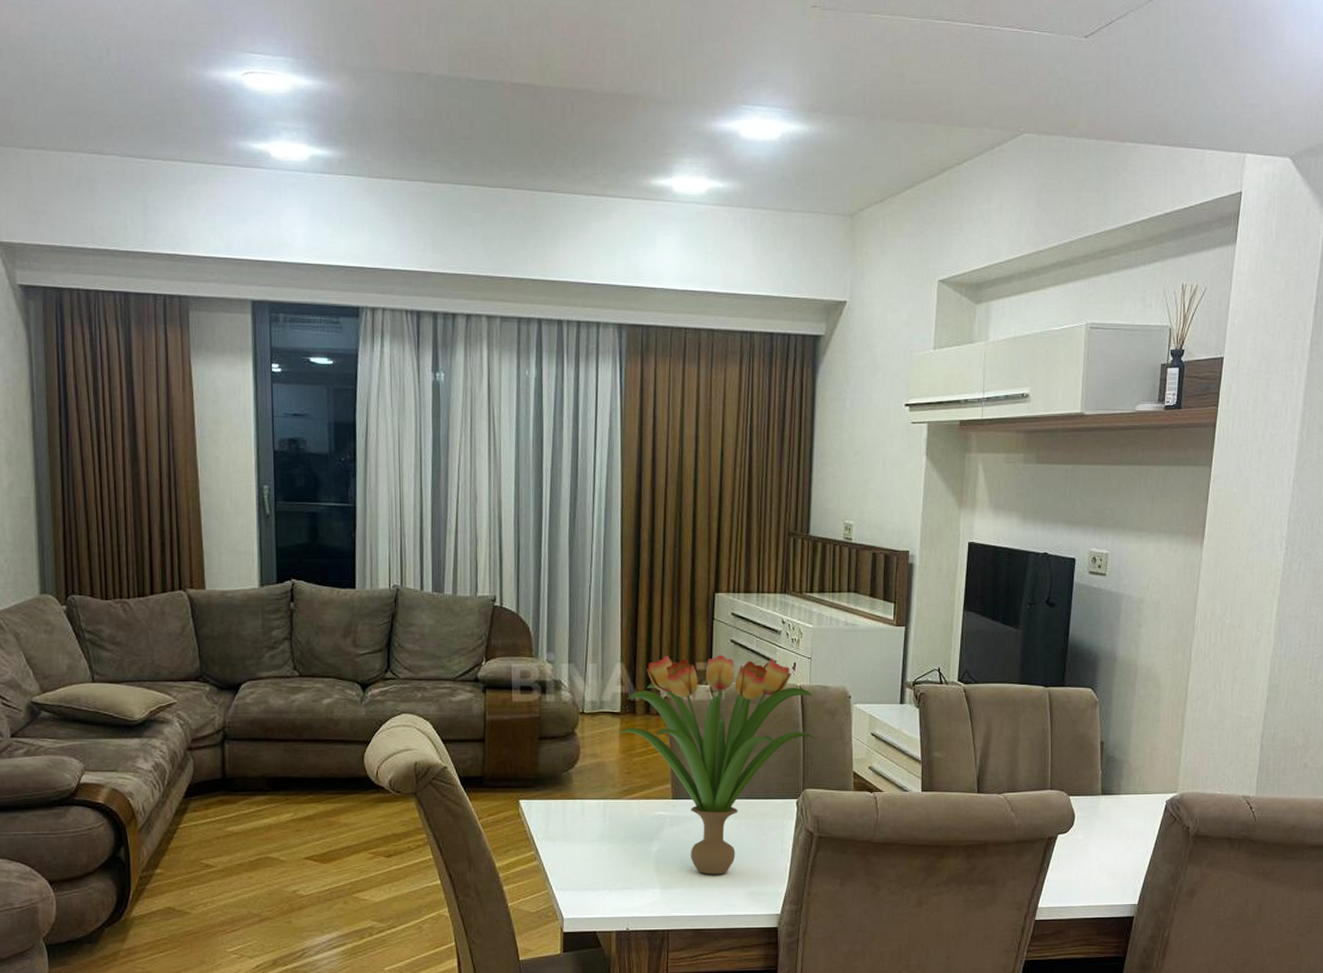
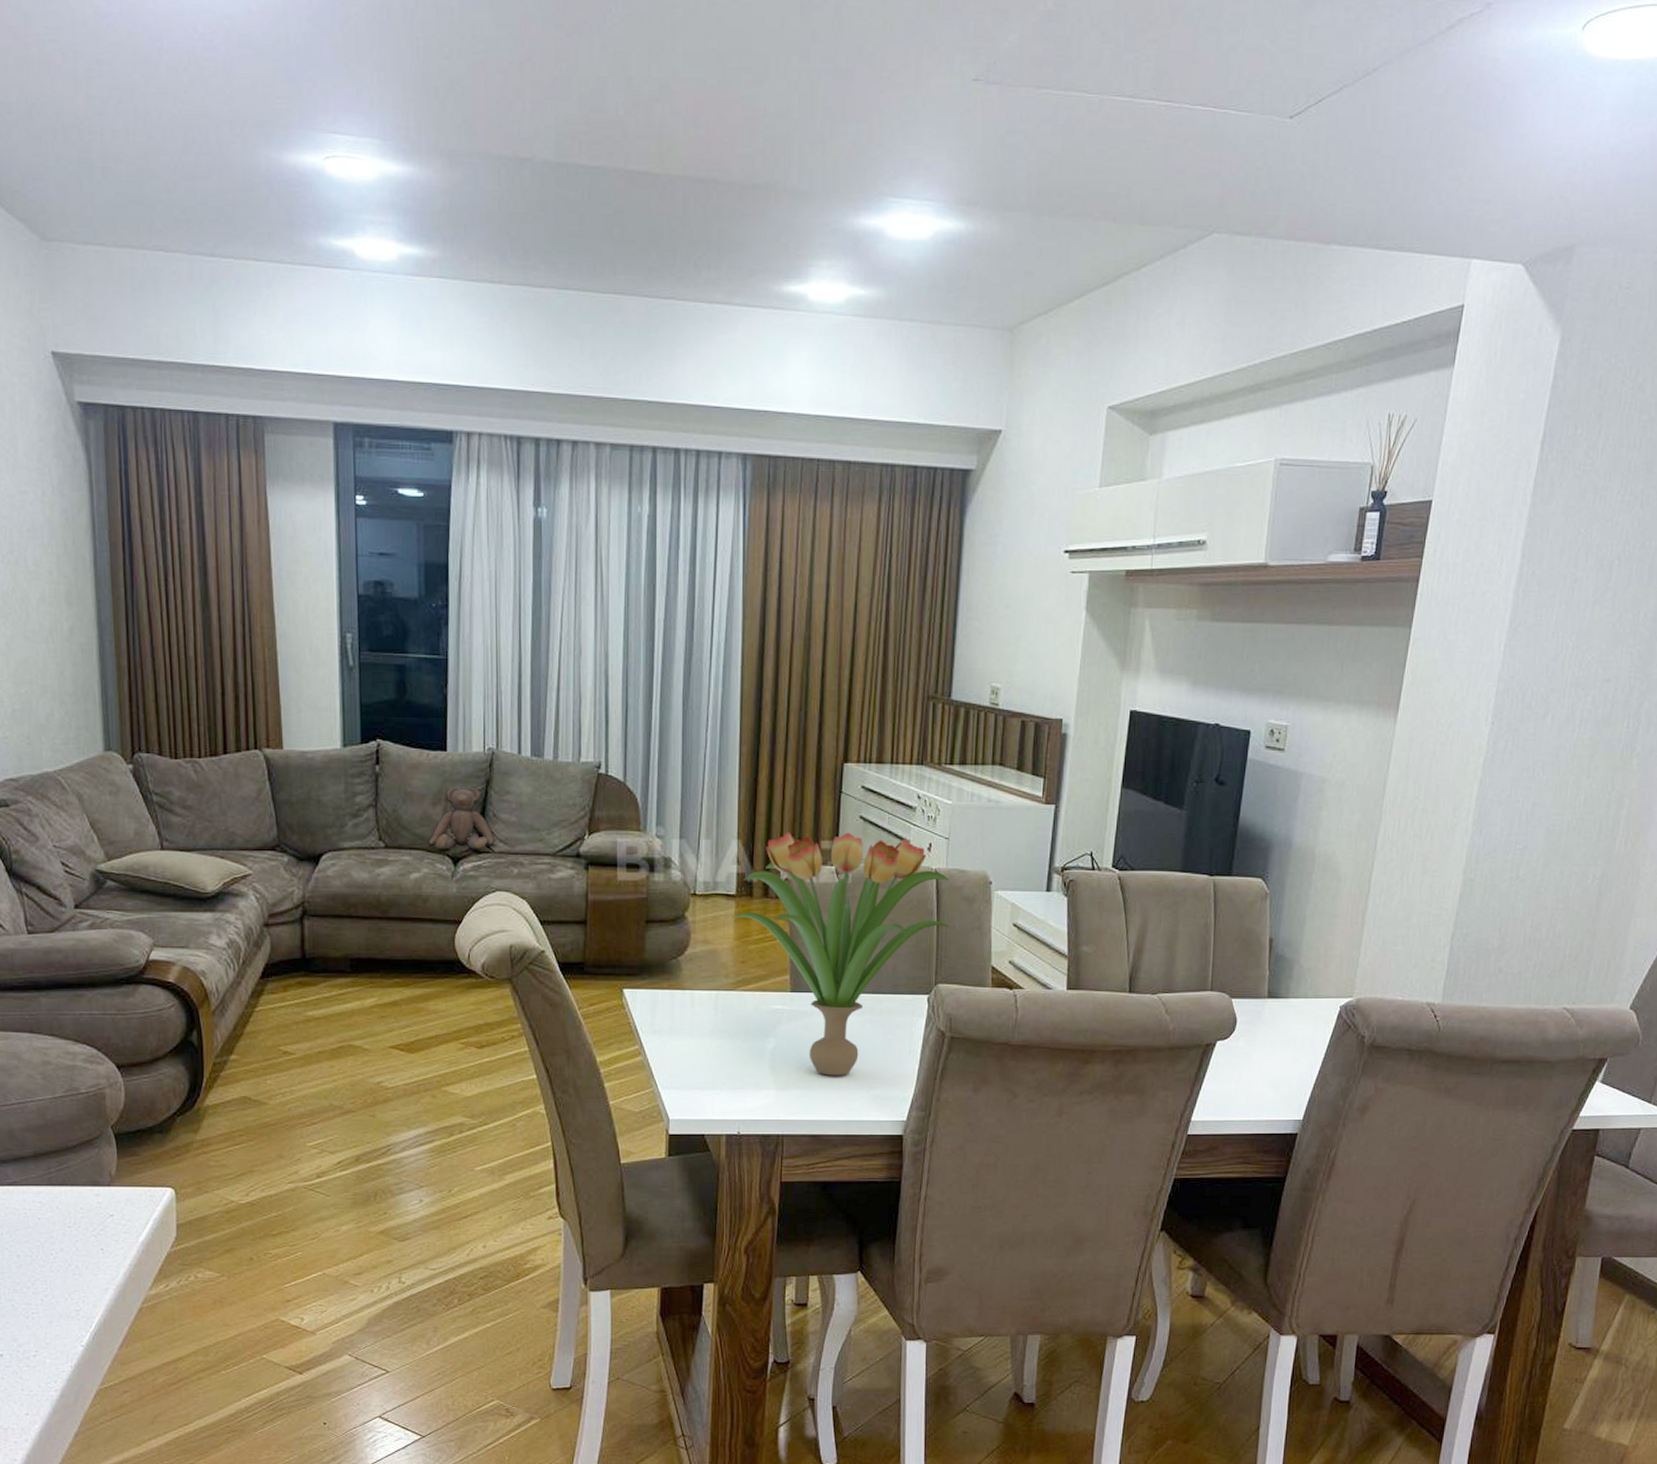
teddy bear: none [340,621,400,677] -> present [429,788,495,850]

